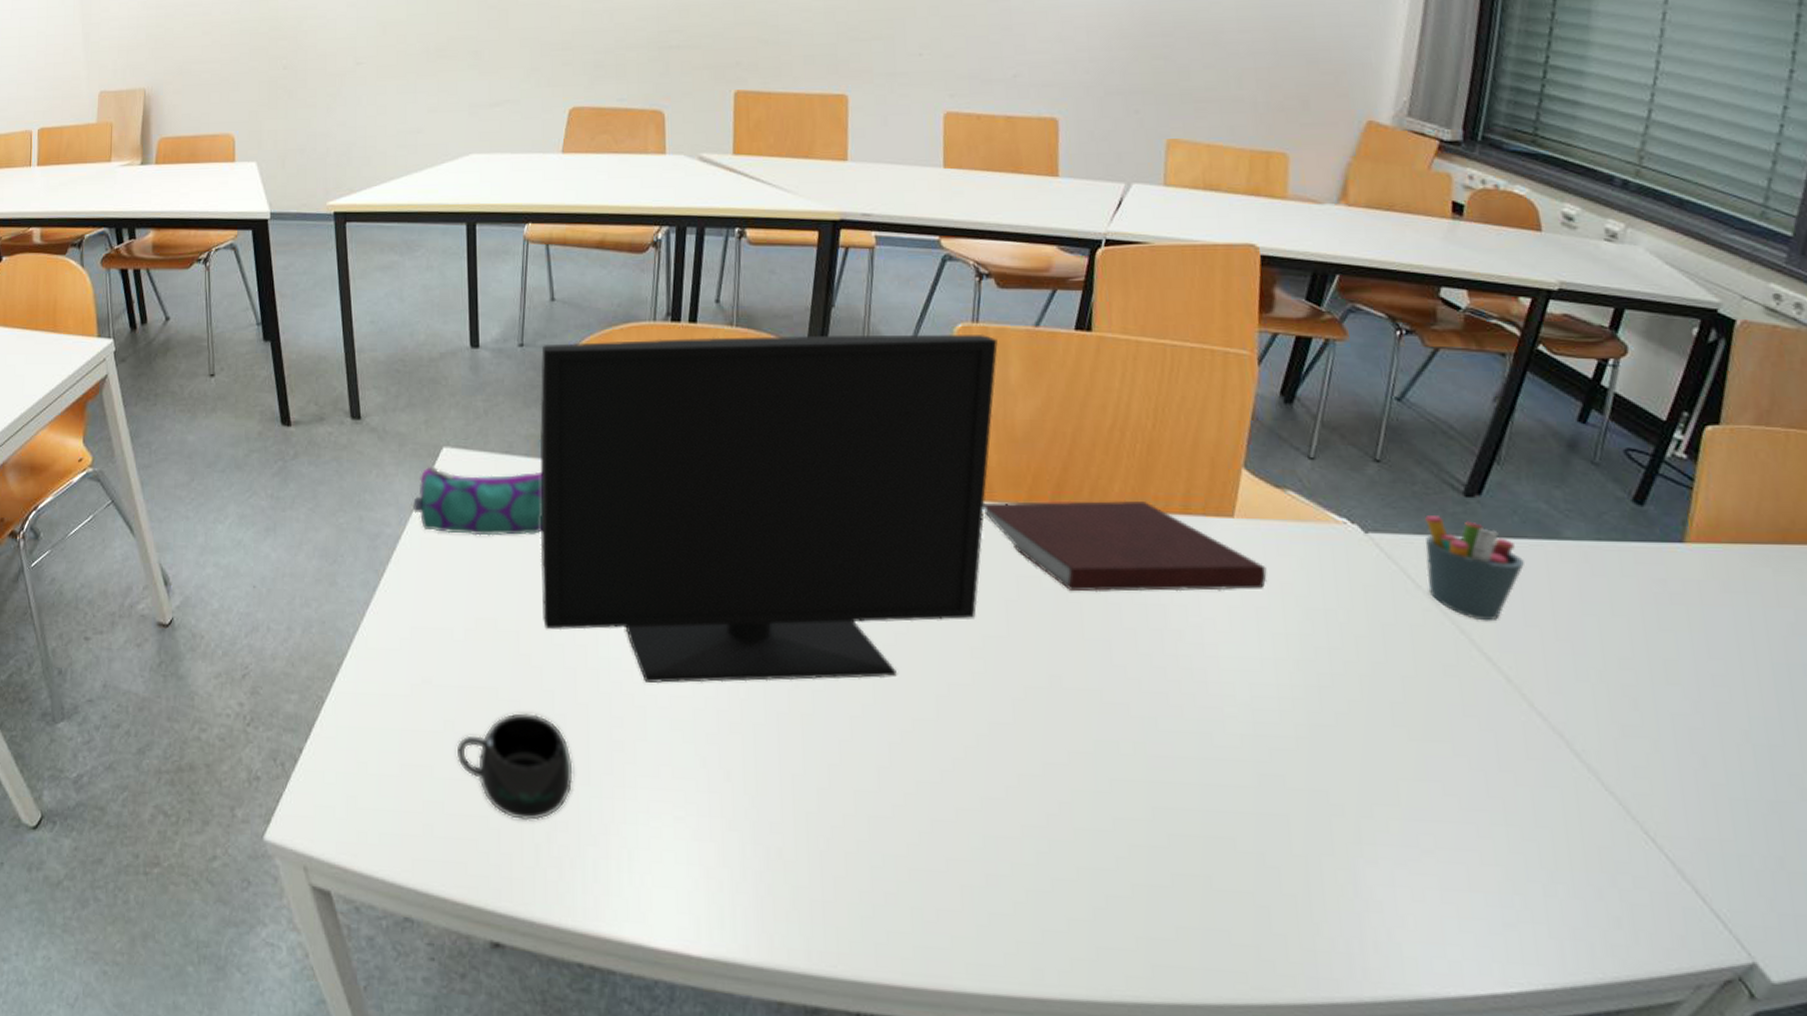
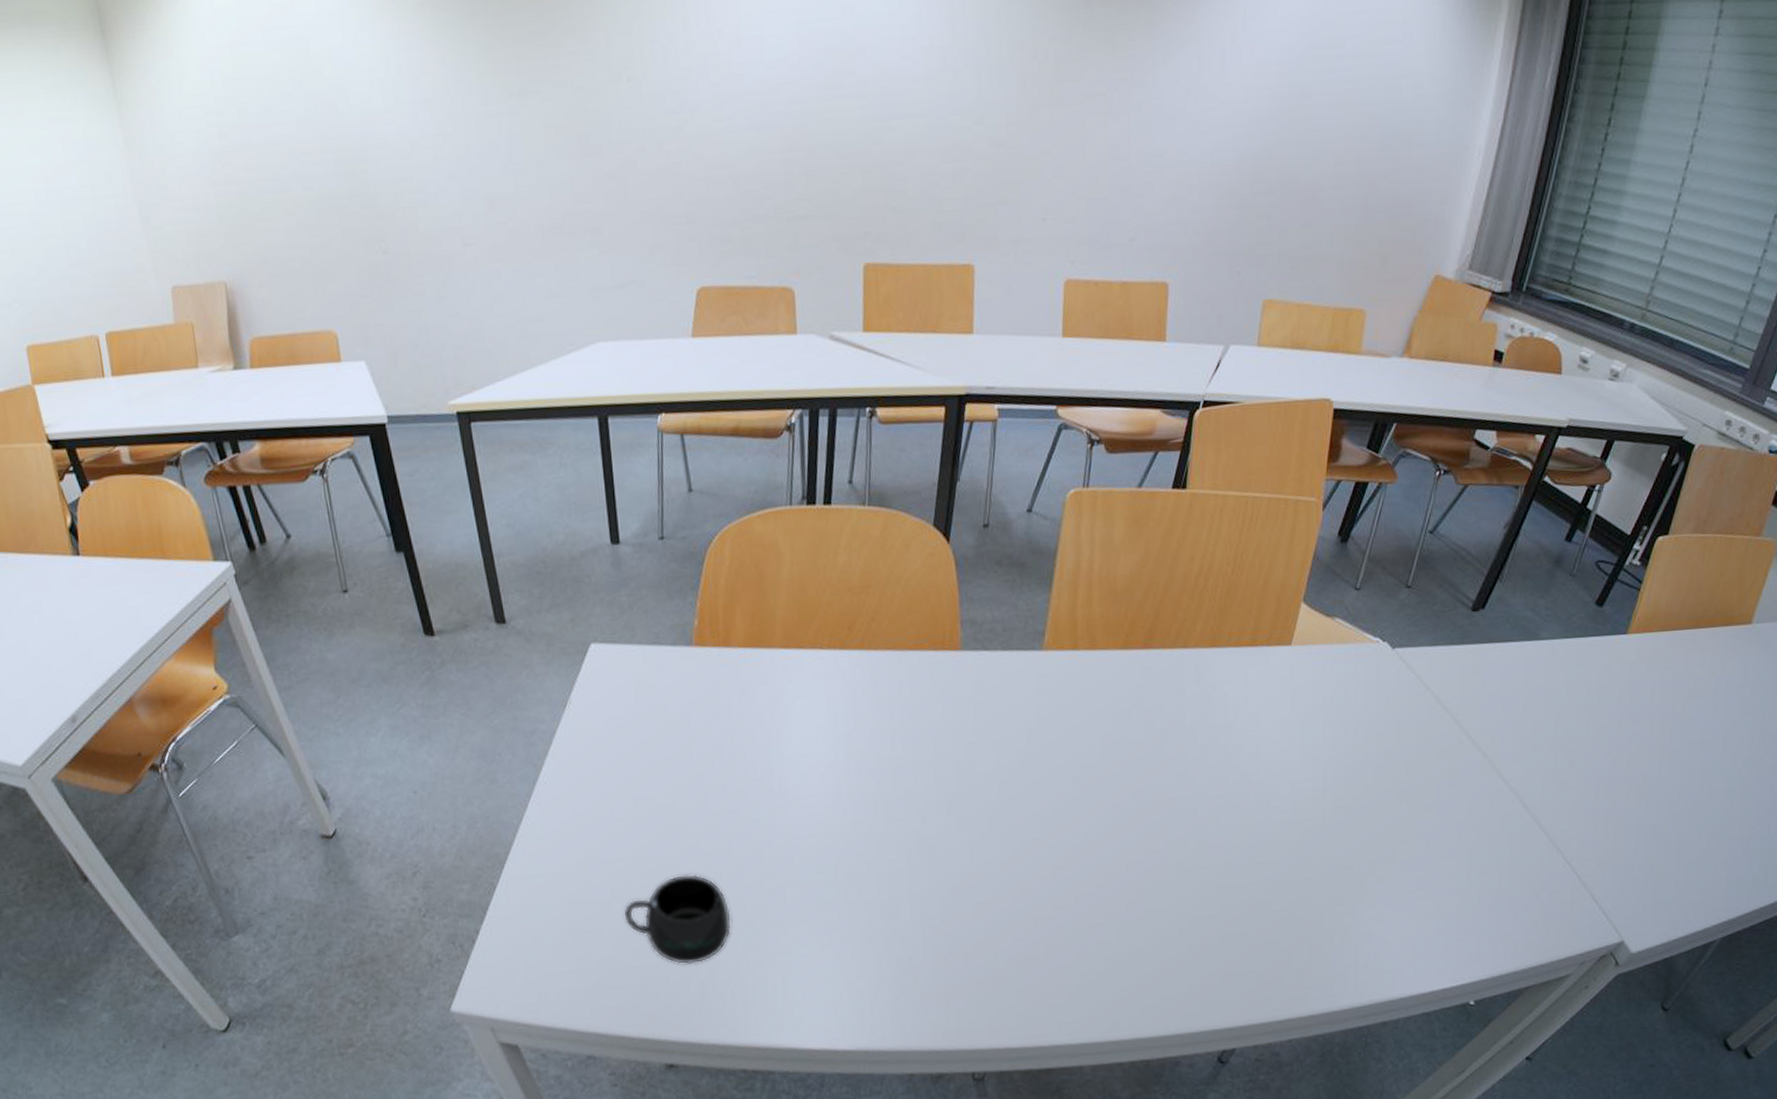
pencil case: present [412,466,542,536] -> none [565,658,692,724]
monitor: present [539,333,998,684] -> none [682,497,1105,837]
notebook: present [982,500,1268,593] -> none [1086,638,1313,721]
pen holder: present [1425,515,1524,621] -> none [1435,629,1509,712]

